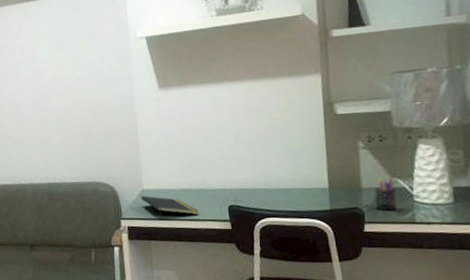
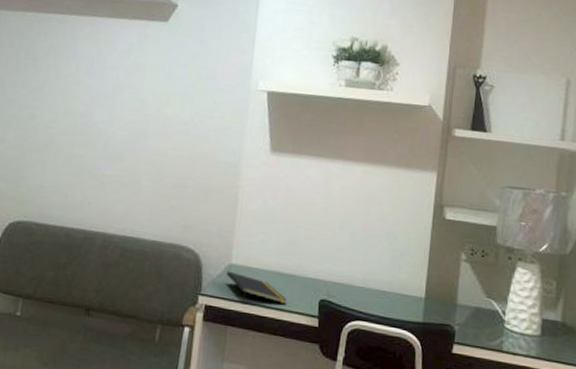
pen holder: present [374,176,398,211] -> none [466,294,493,334]

